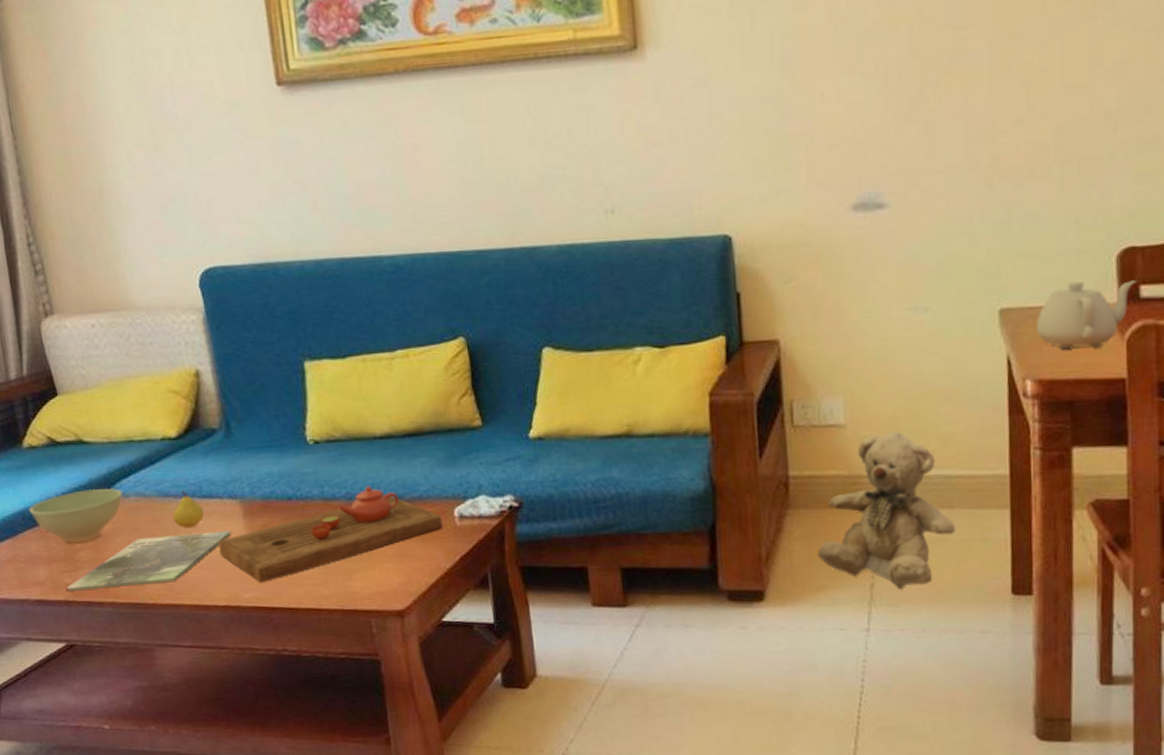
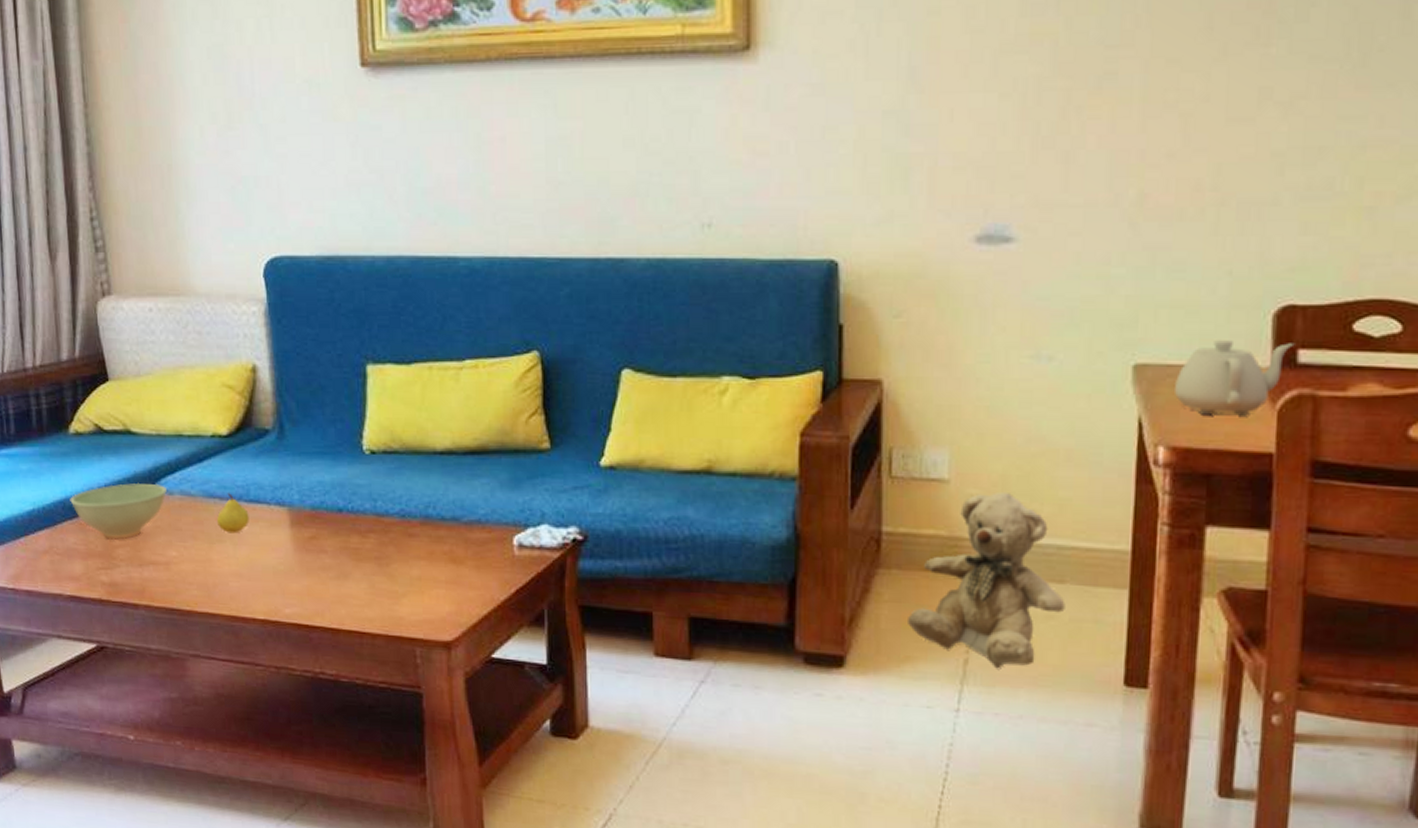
magazine: present [65,531,232,591] -> none [100,539,277,590]
tea set: present [218,486,443,583] -> none [262,504,499,599]

